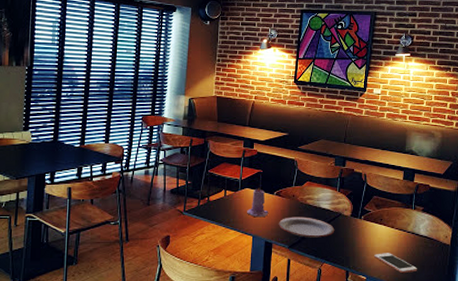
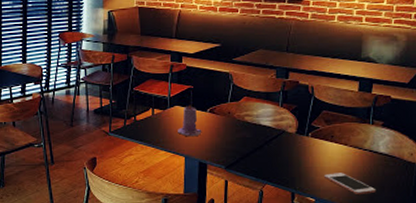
plate: present [278,217,335,238] -> none [213,135,278,158]

